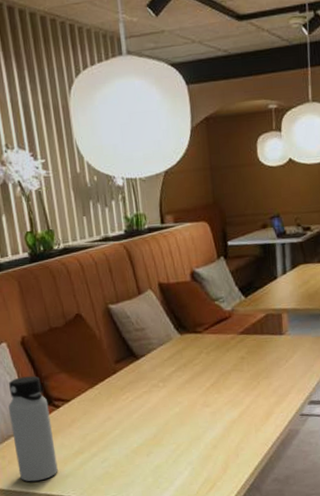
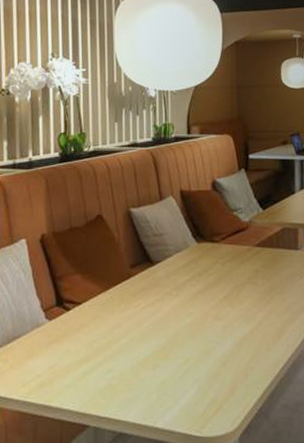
water bottle: present [8,376,58,482] -> none [18,275,60,390]

